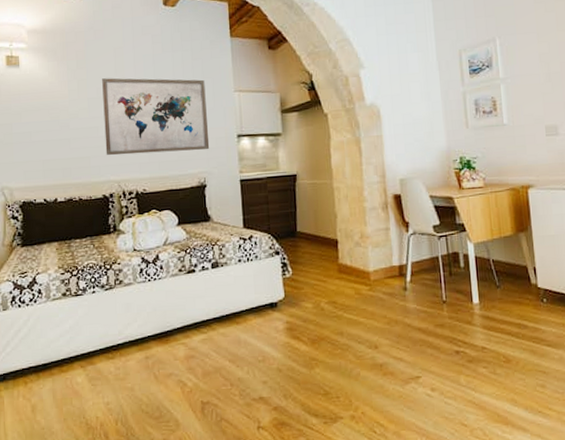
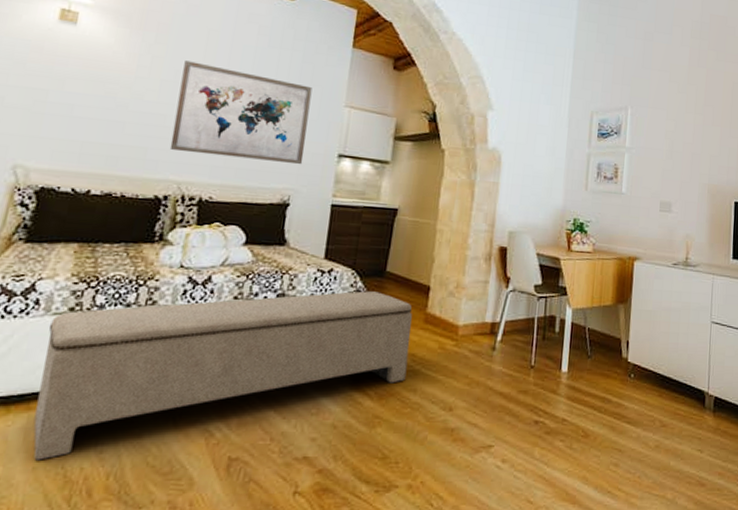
bench: none [51,250,332,413] -> present [33,291,412,461]

